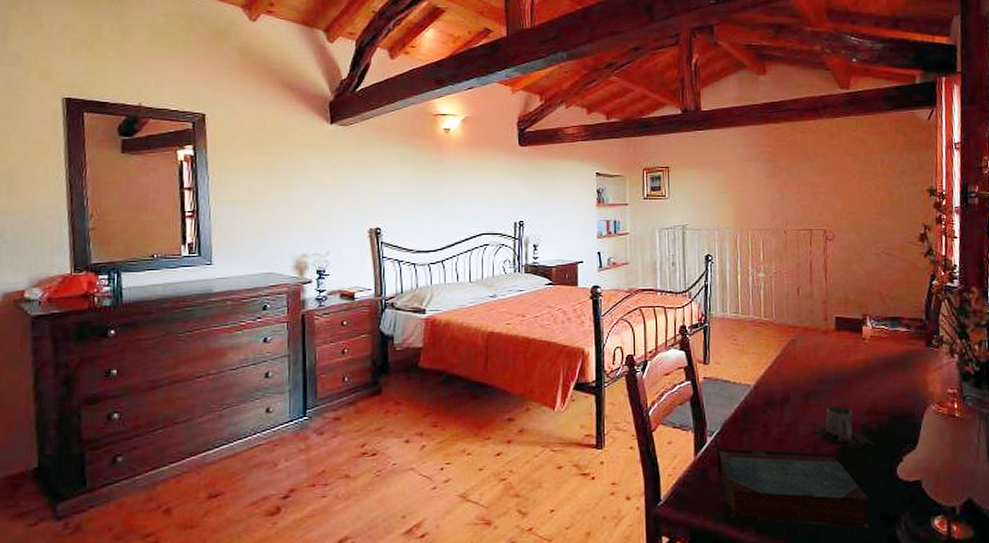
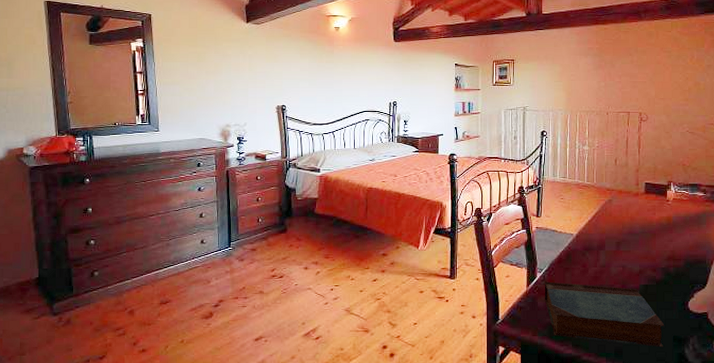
mug: present [811,406,874,451] -> none [620,253,671,288]

